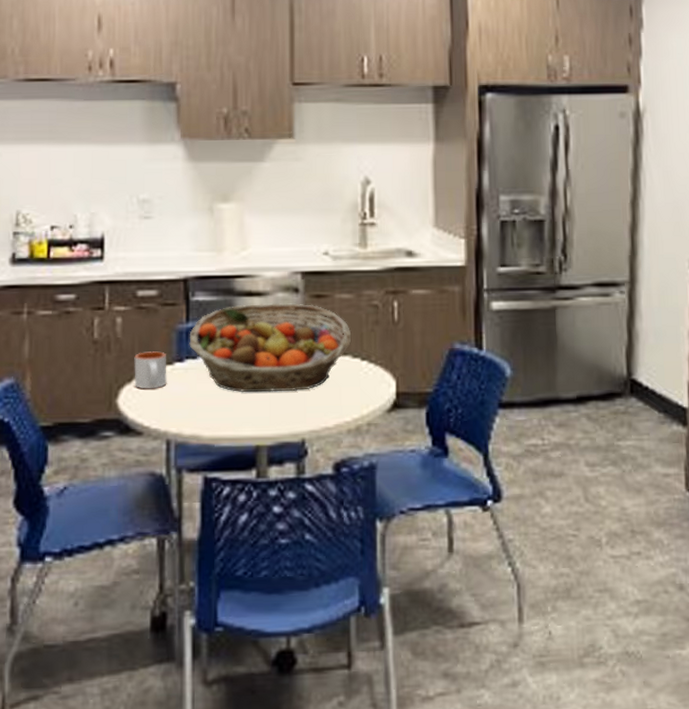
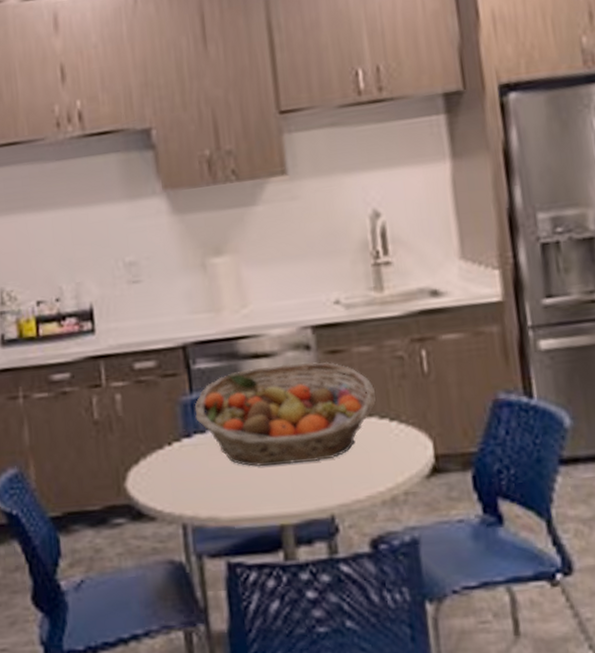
mug: present [134,351,167,389] -> none [138,428,176,471]

